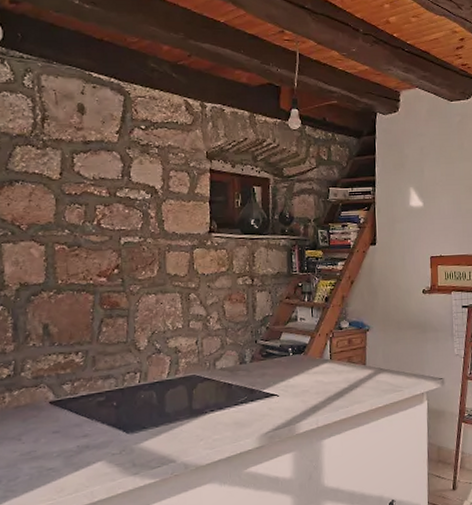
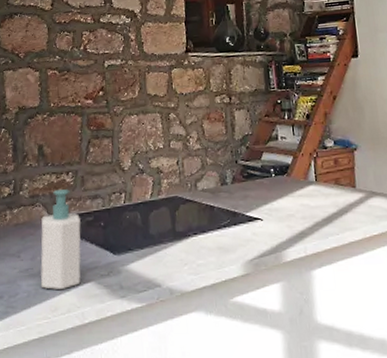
soap bottle: none [44,370,91,471] -> present [40,189,81,290]

